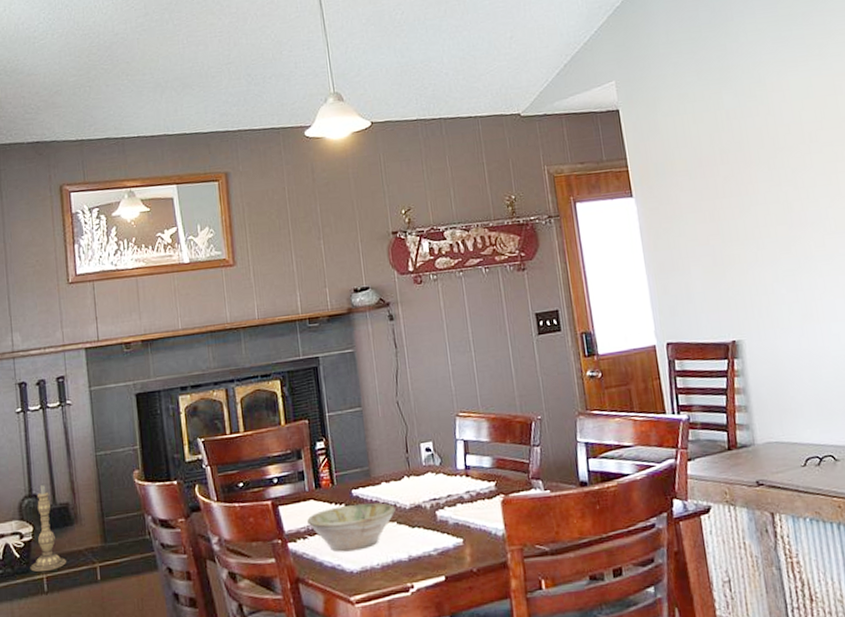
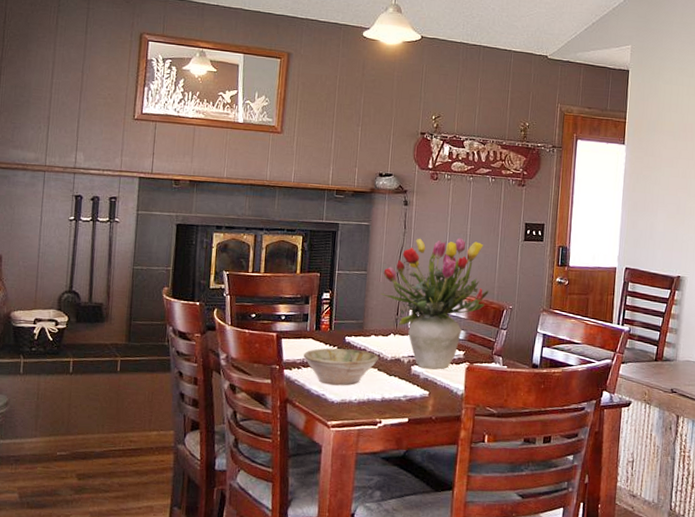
candlestick: present [30,484,67,573] -> none [60,283,94,357]
flower arrangement: none [381,346,510,512] -> present [380,238,489,370]

